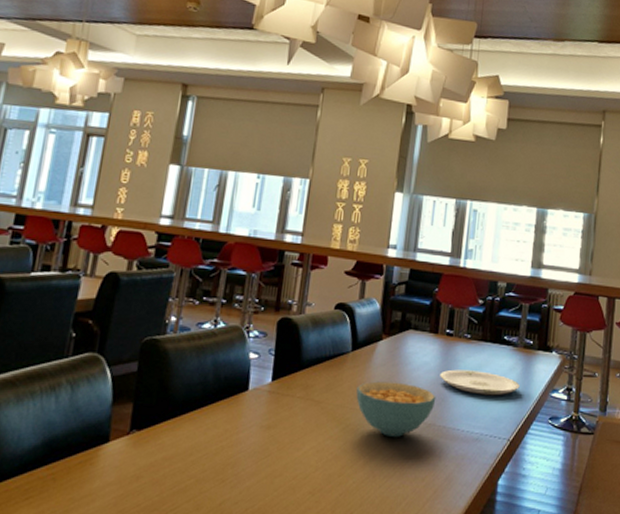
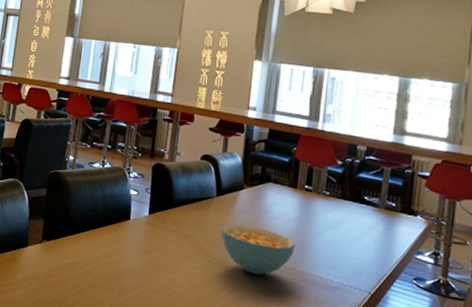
plate: present [440,369,520,396] -> none [299,221,381,251]

